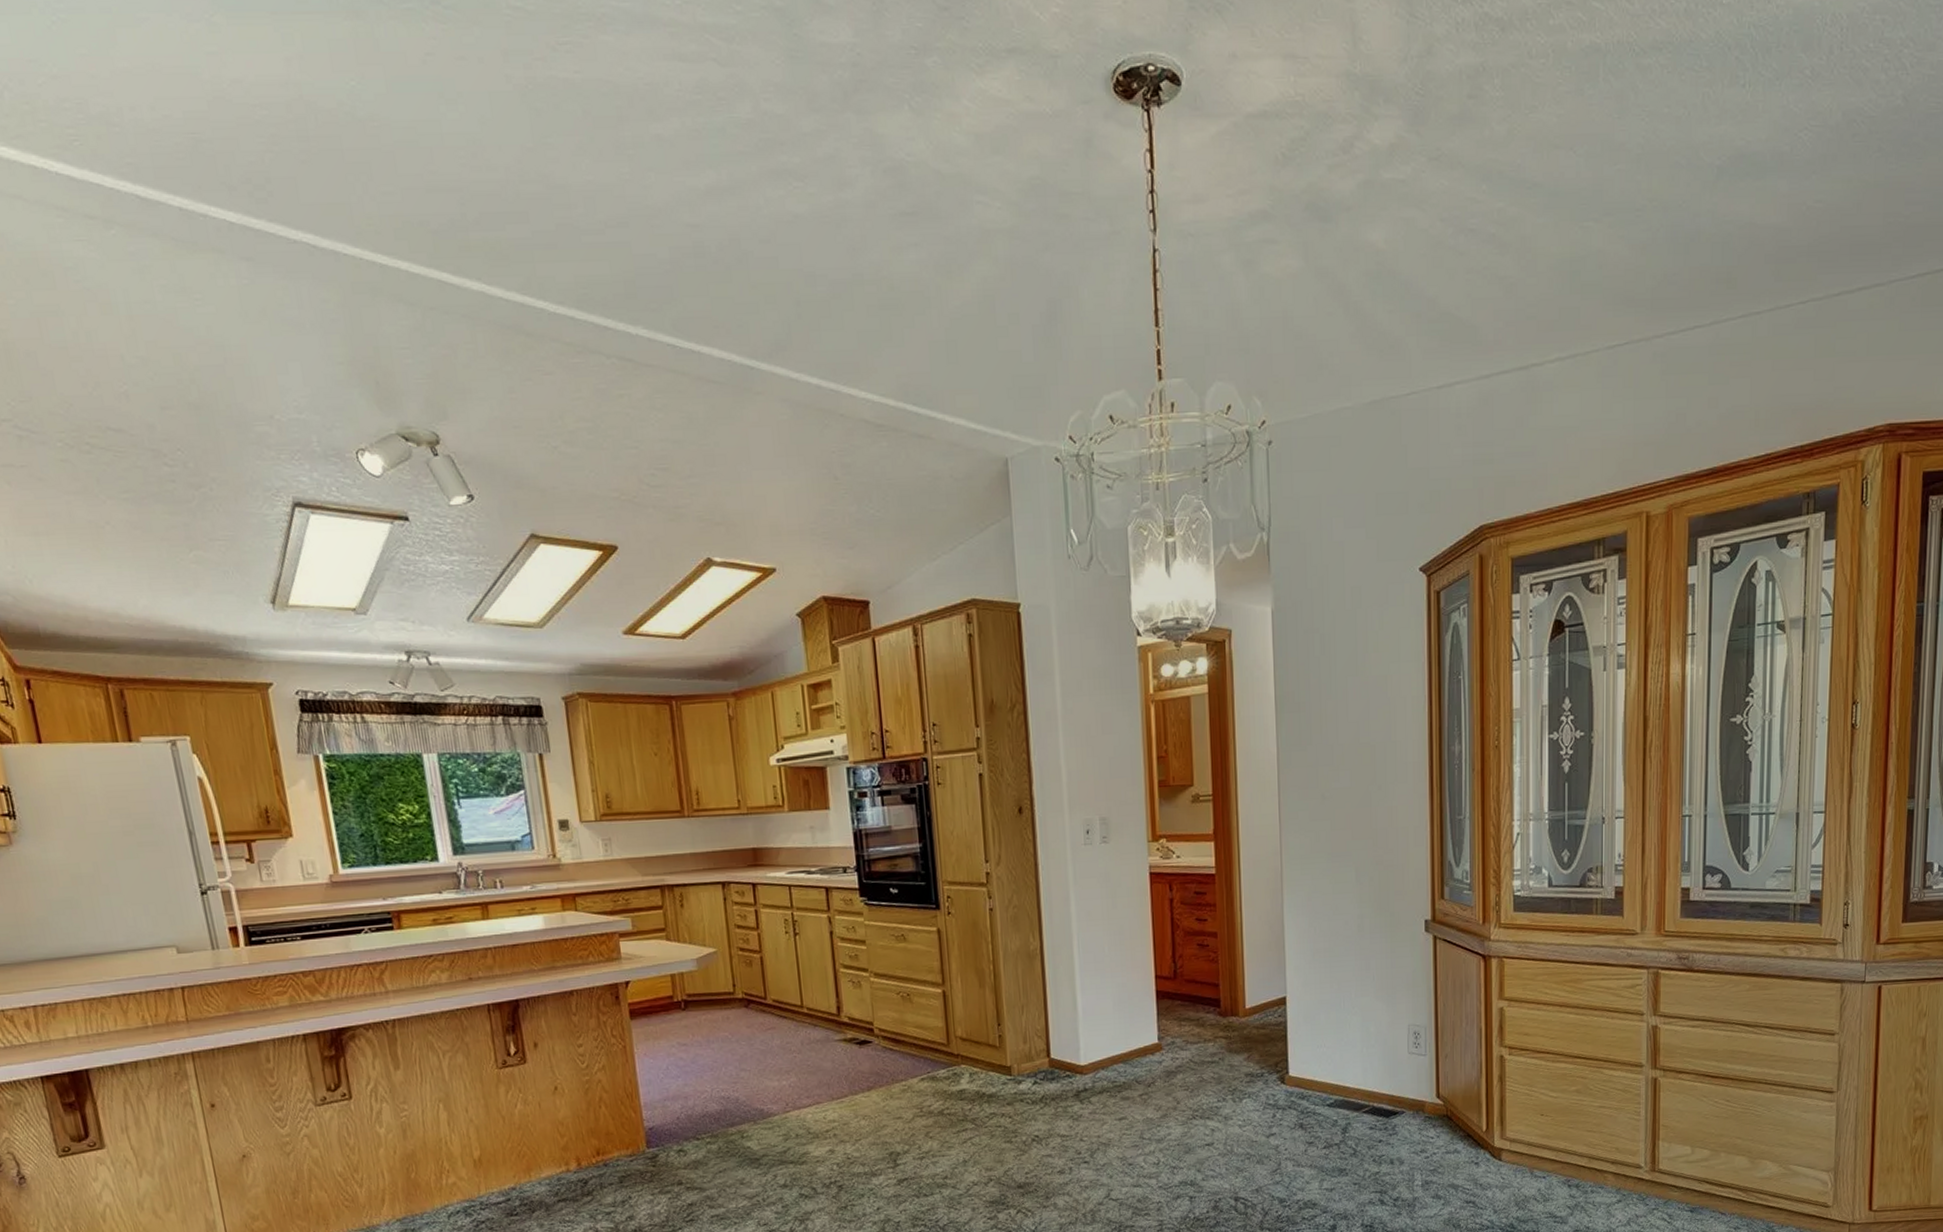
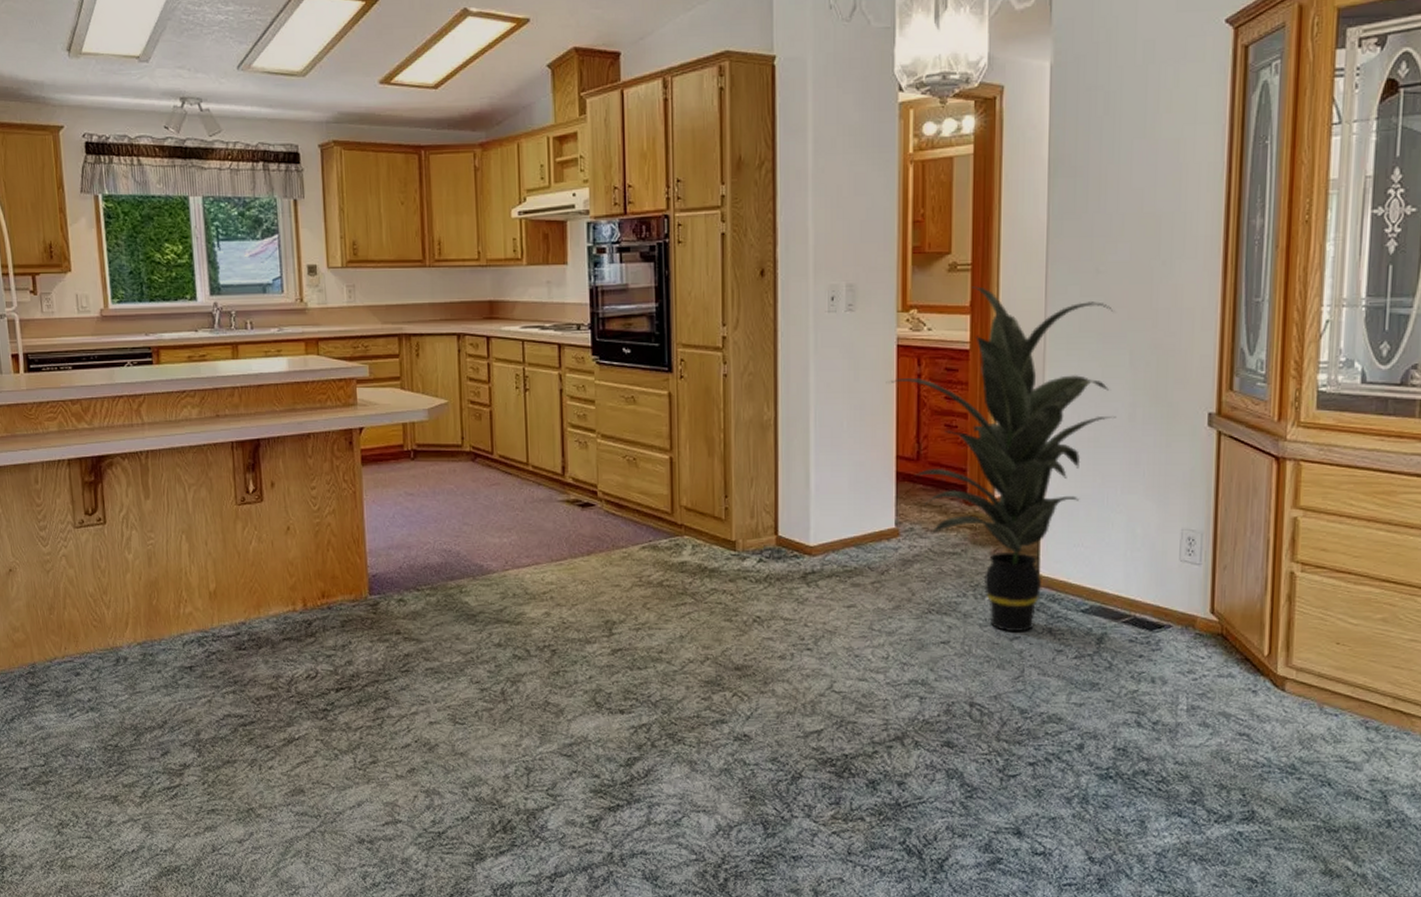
indoor plant: none [1141,815,1347,1129] -> present [886,286,1117,632]

